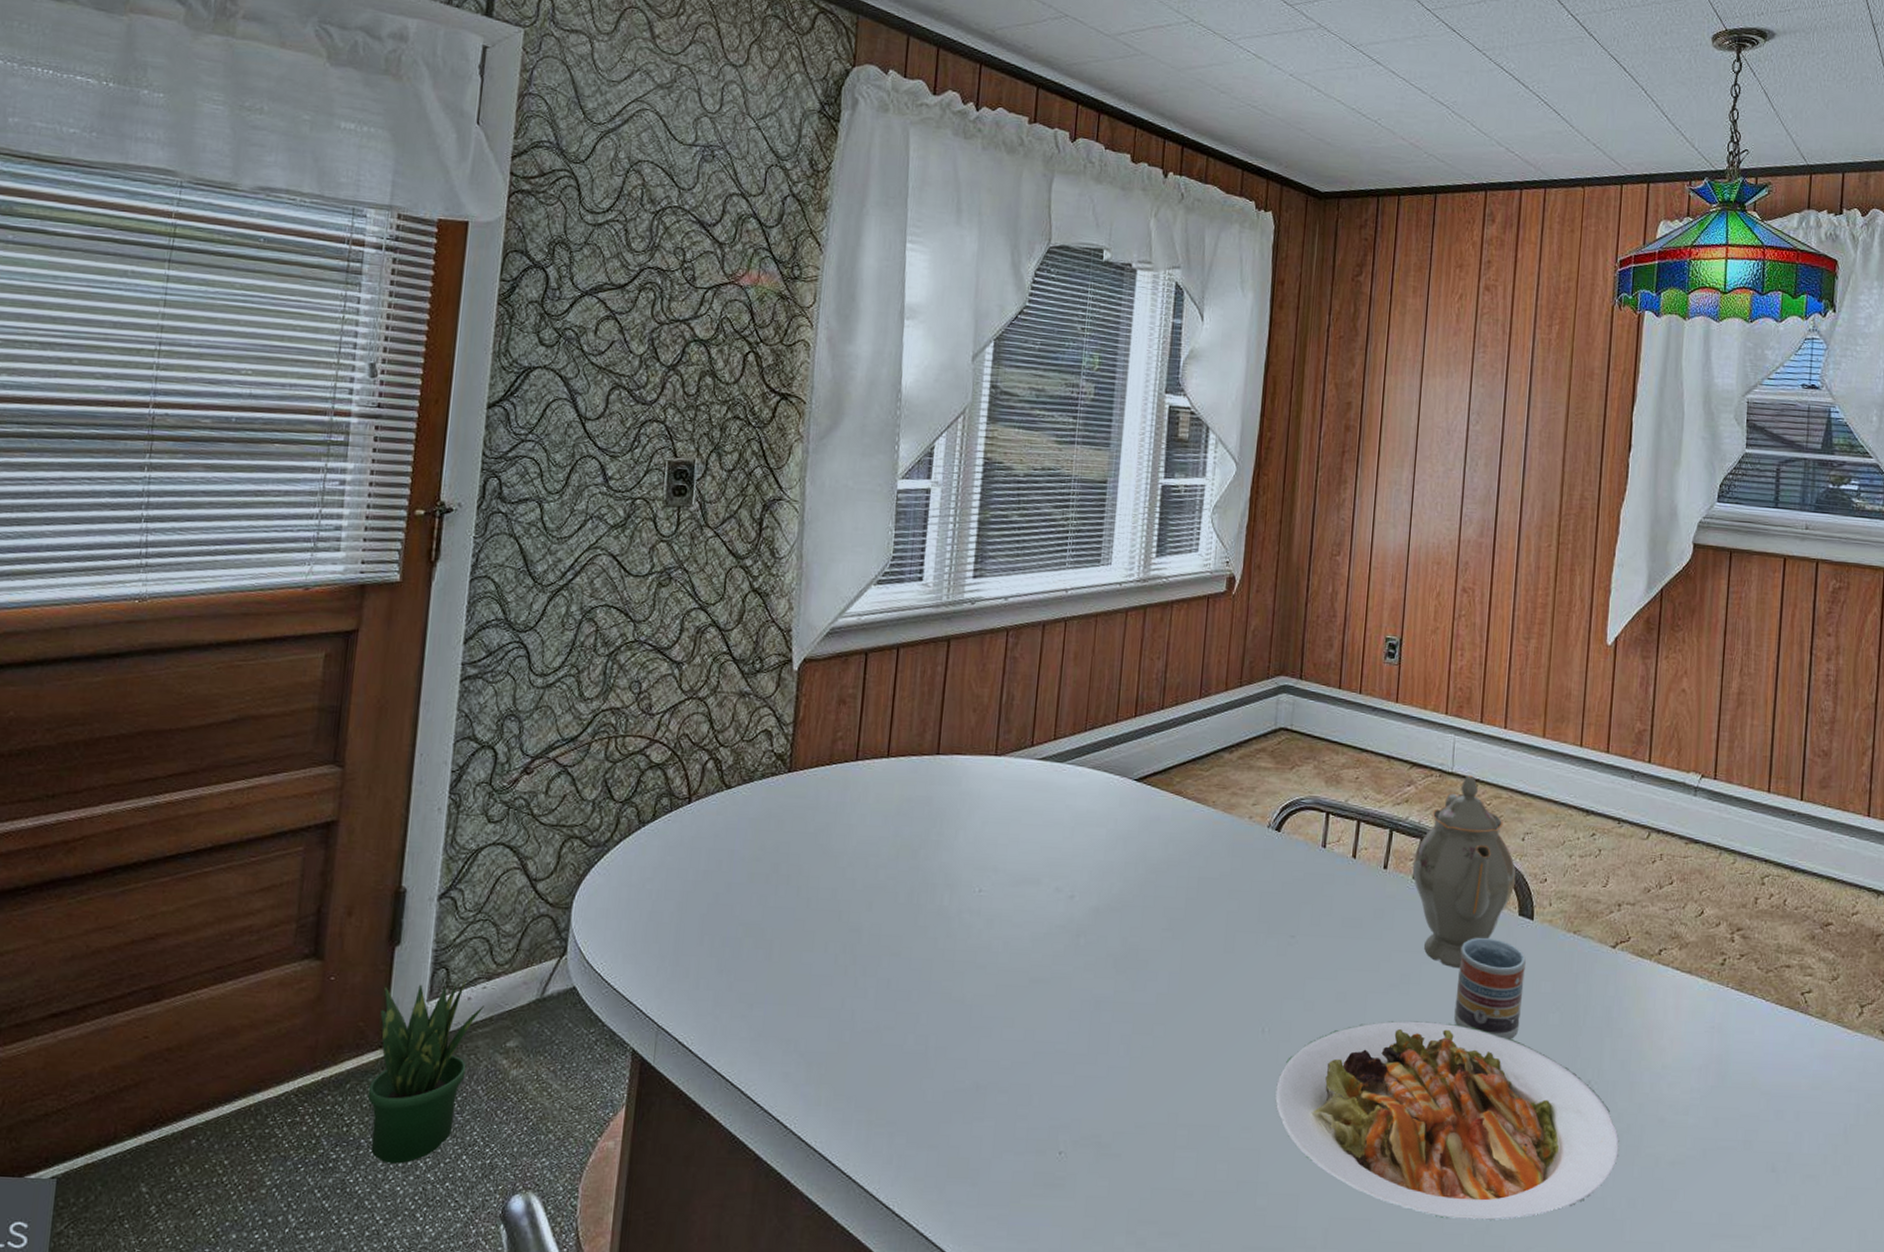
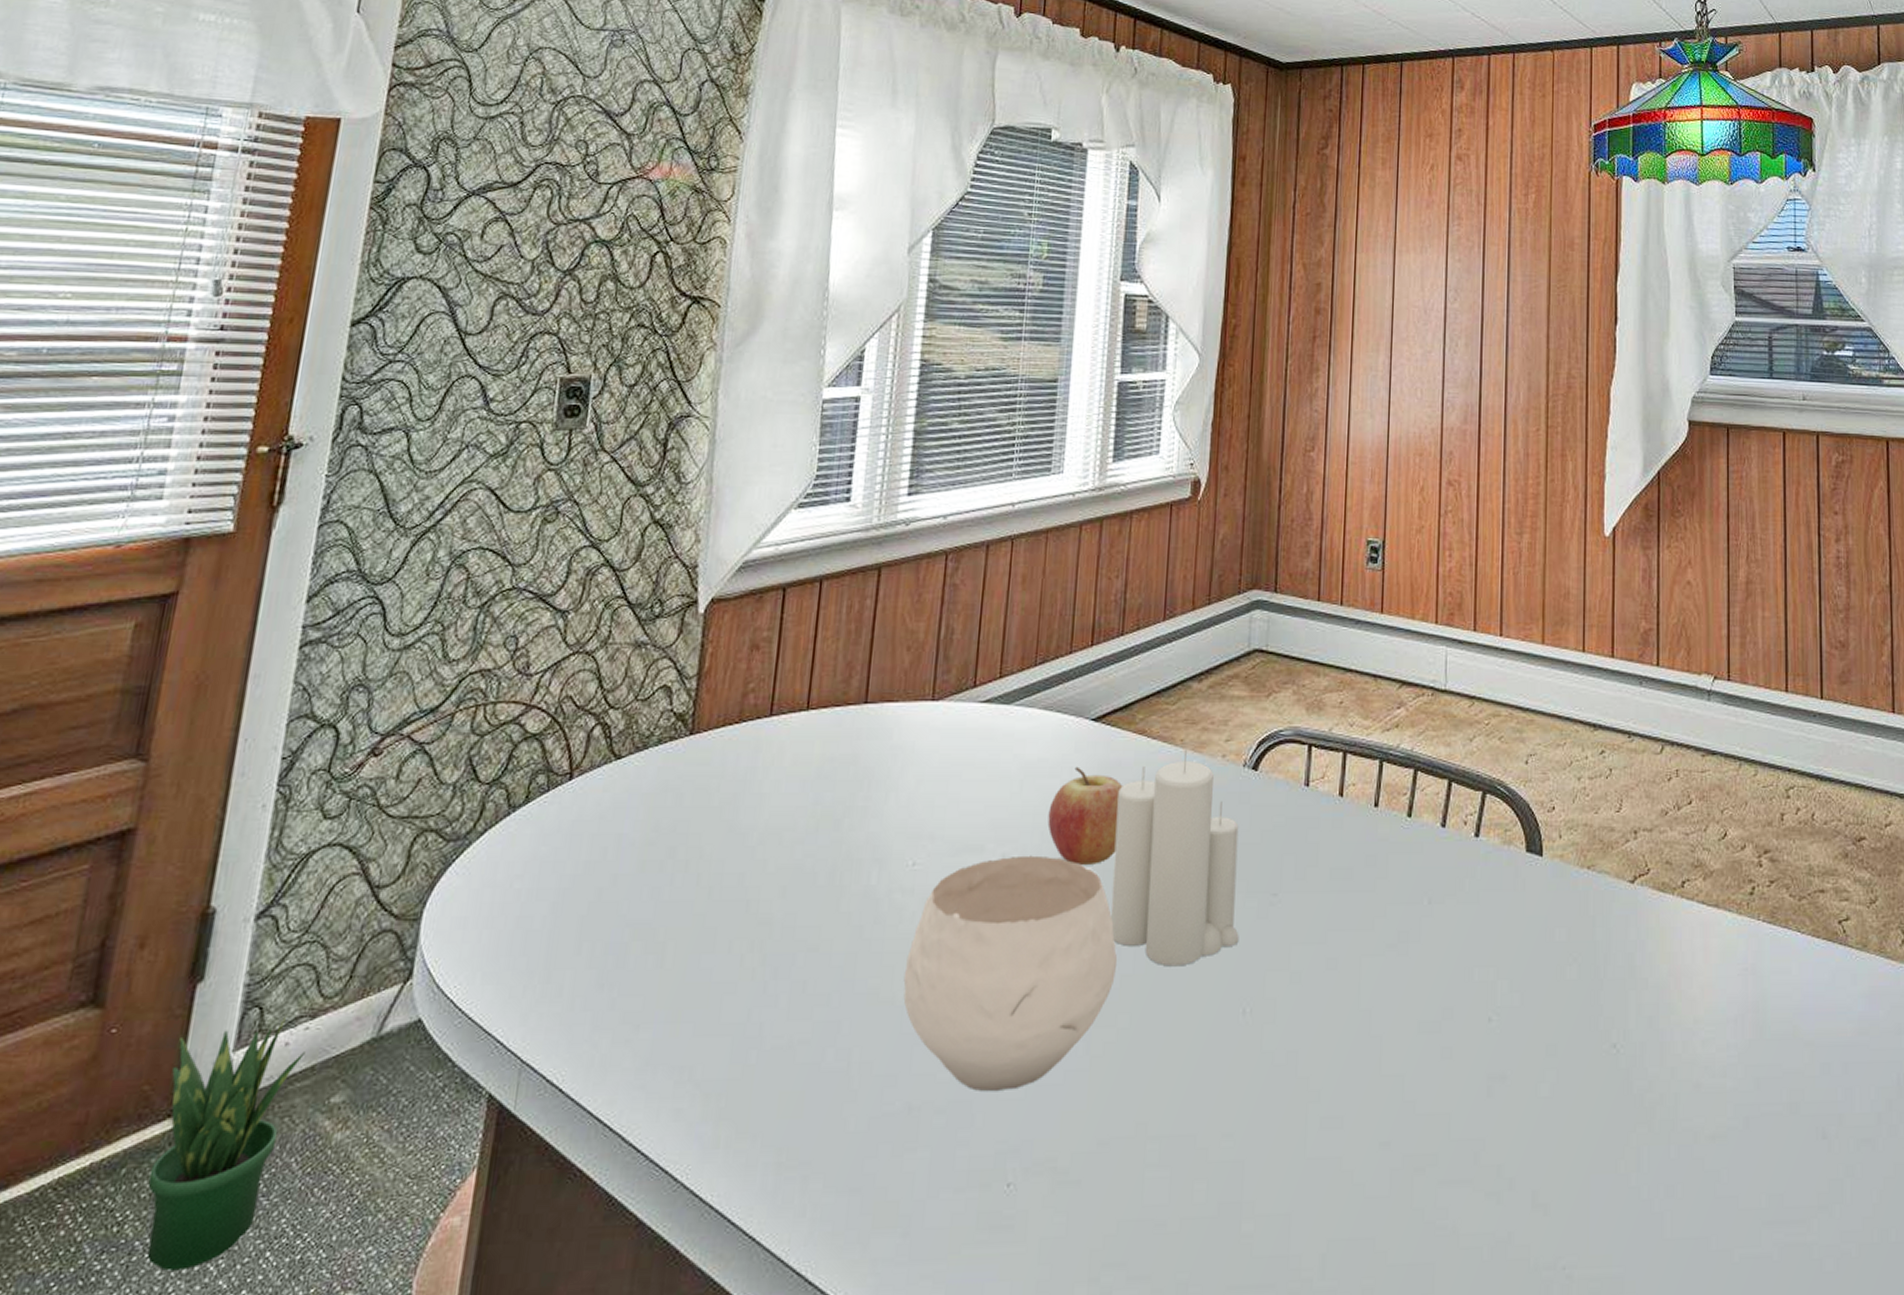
bowl: none [972,889,1155,1079] -> present [903,855,1118,1092]
fruit: none [1095,818,1161,901] -> present [1047,766,1123,865]
candle: none [1148,810,1263,990] -> present [1110,749,1239,967]
salad: present [1275,1020,1620,1221] -> none [1260,986,1653,1229]
teapot: present [1412,775,1516,968] -> none [1406,692,1521,919]
cup: present [1454,937,1526,1039] -> none [1460,880,1536,1001]

